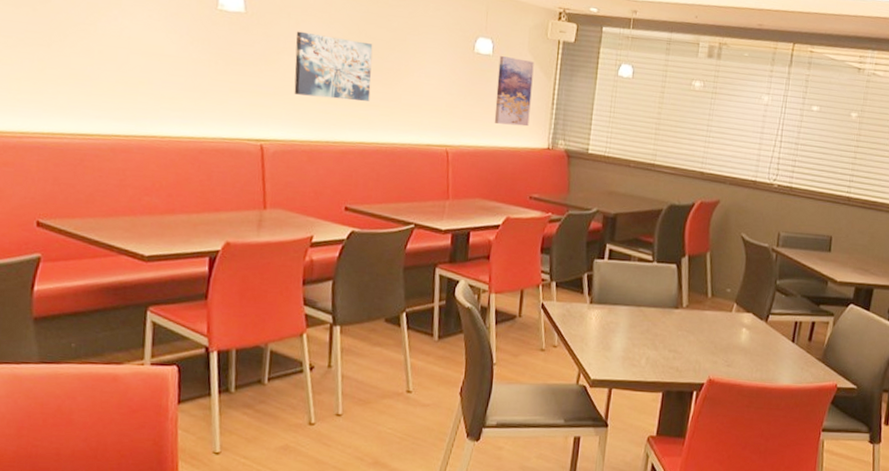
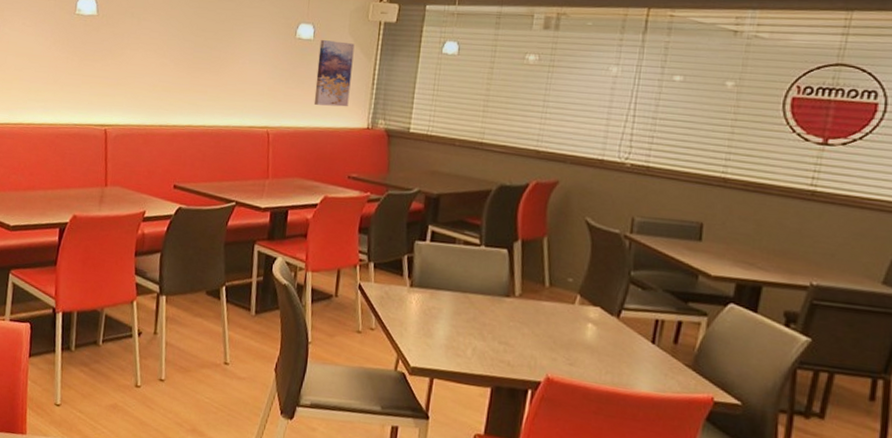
wall art: present [294,31,373,101] -> none [134,28,203,88]

